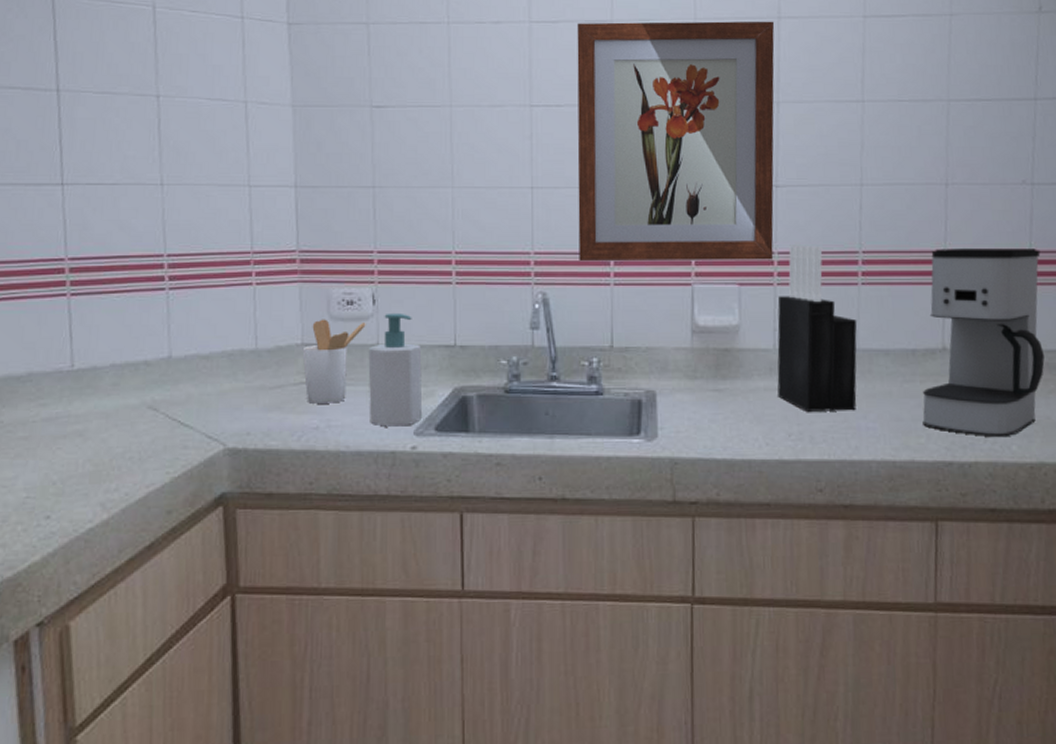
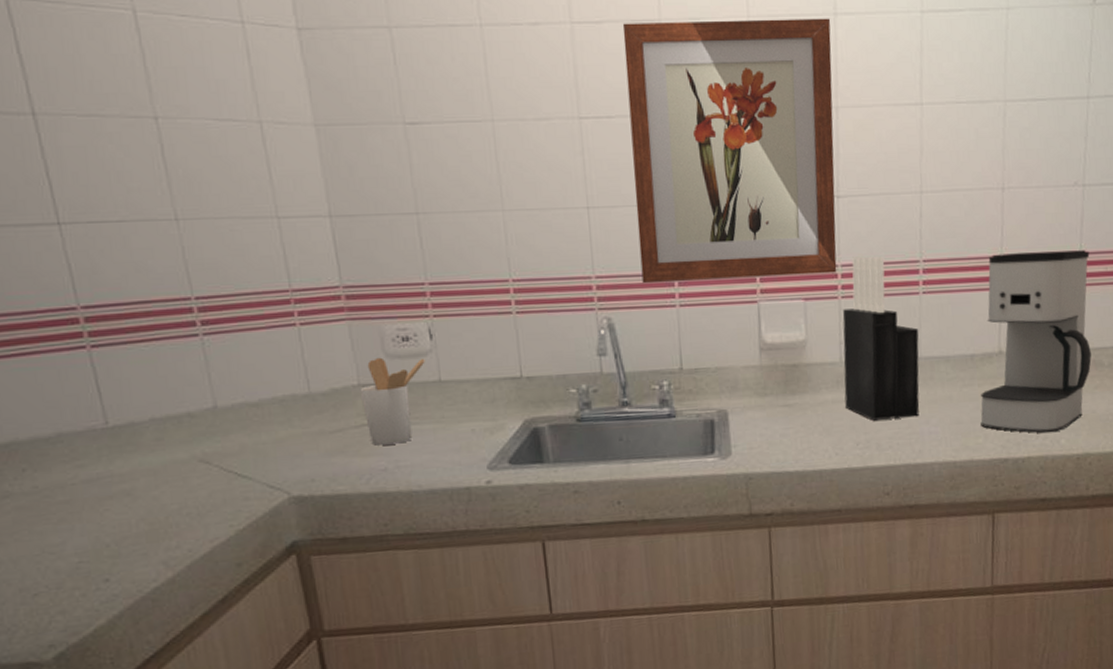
soap bottle: present [368,312,423,427] -> none [430,346,495,464]

